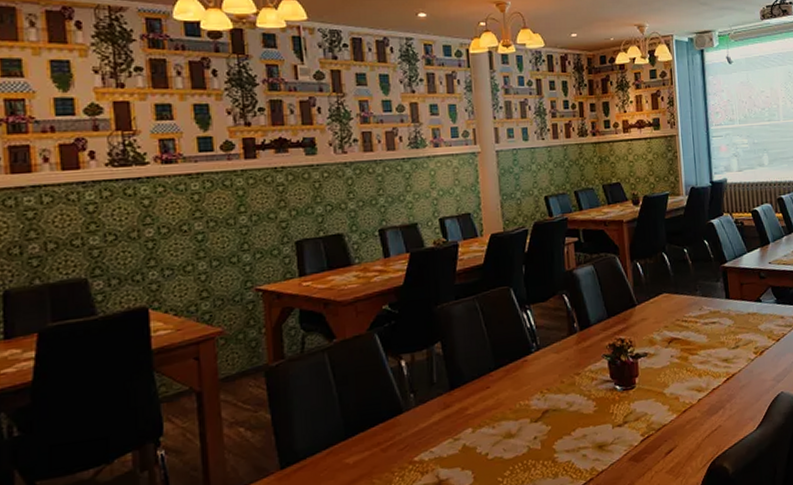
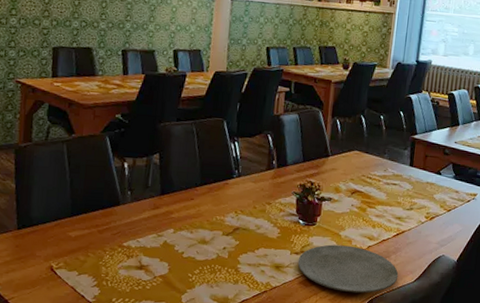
plate: none [622,403,738,460] -> present [297,244,399,294]

